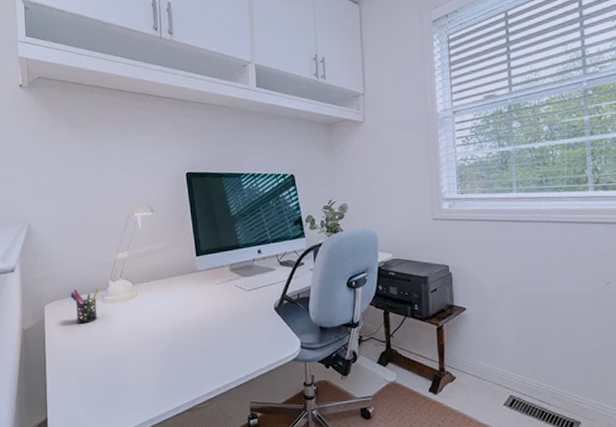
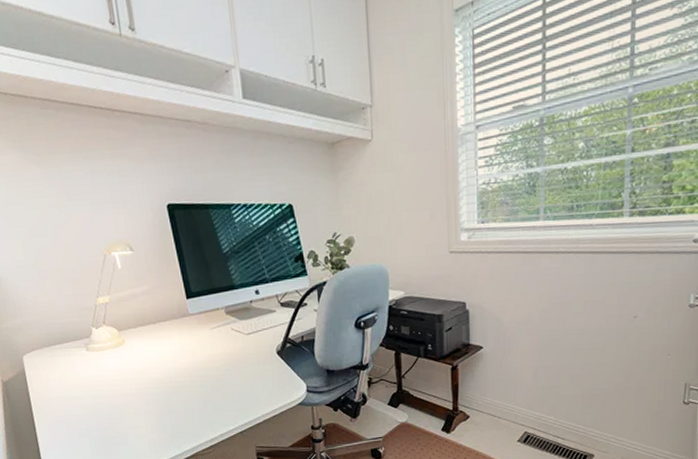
pen holder: present [70,288,100,324] -> none [49,335,83,374]

